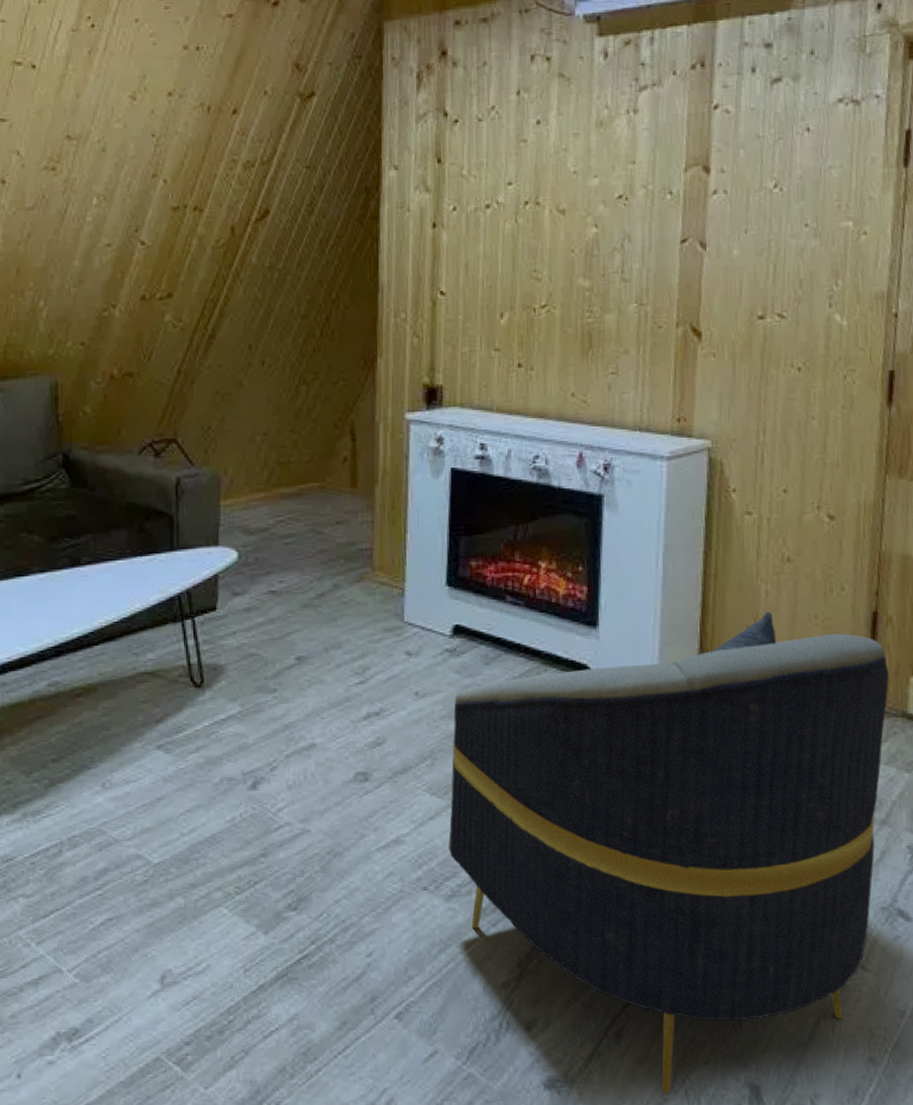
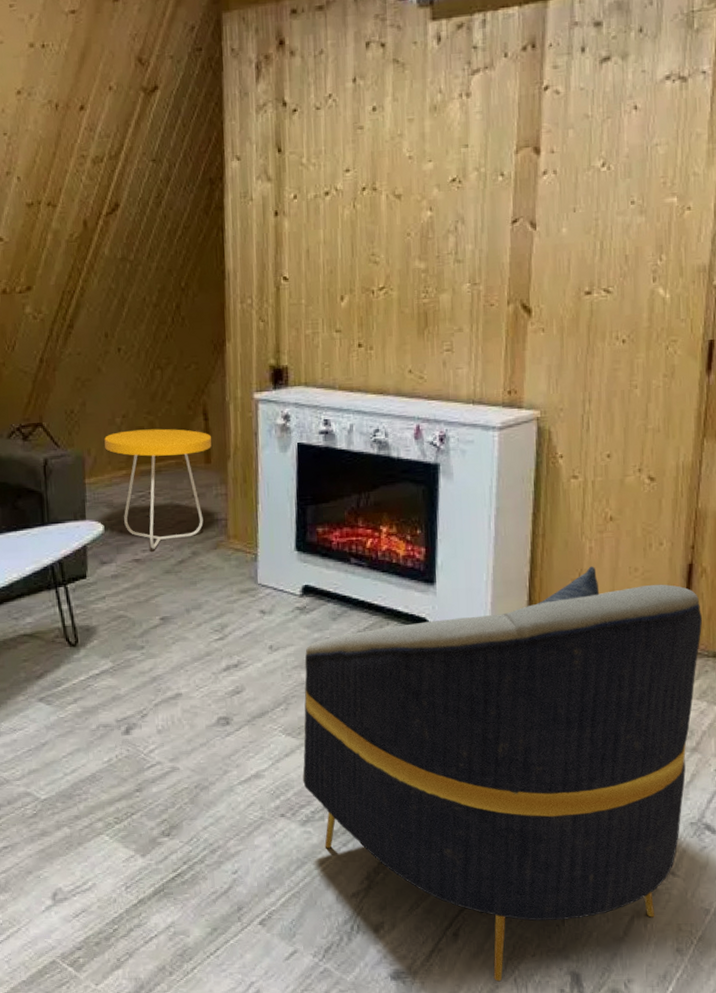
side table: none [243,448,359,580] -> present [104,428,212,549]

